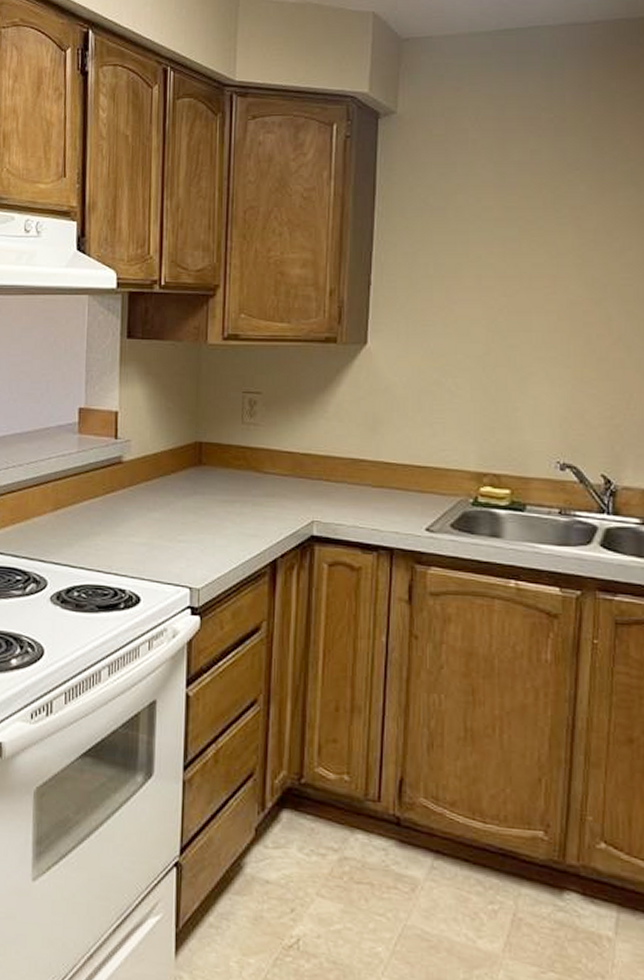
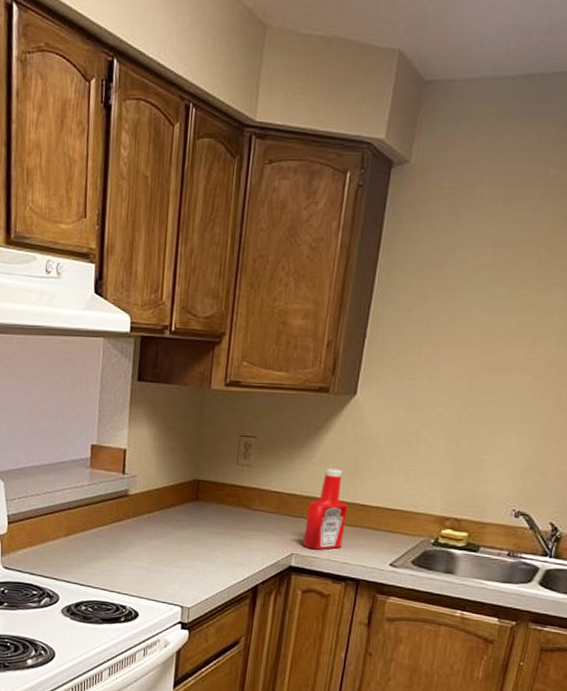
ketchup bottle: none [324,424,372,516] -> present [303,469,349,550]

